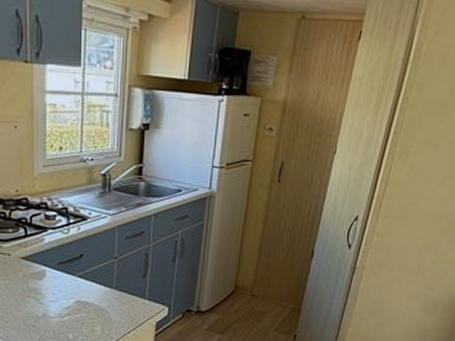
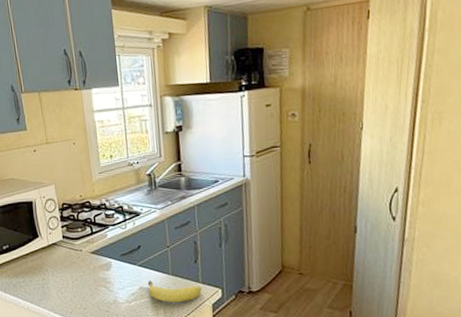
fruit: none [86,294,147,319] -> present [147,280,202,303]

